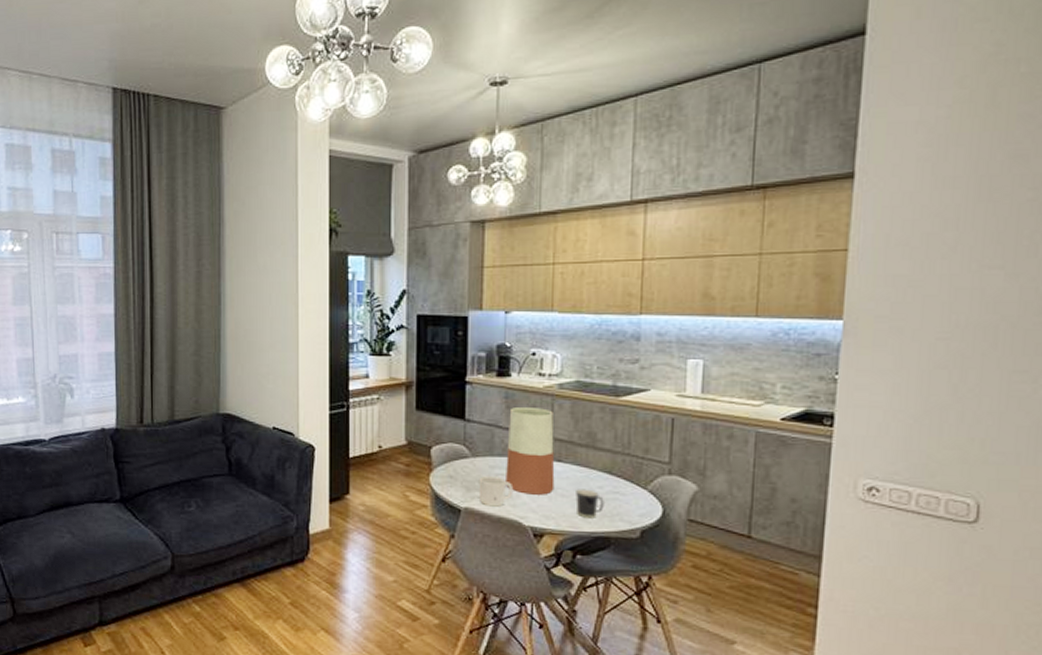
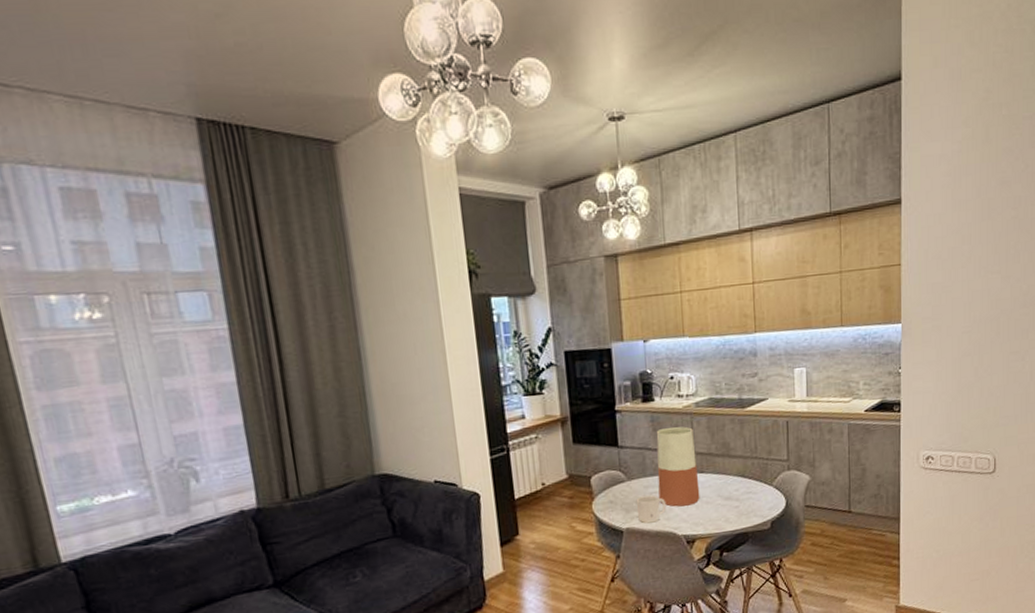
mug: present [575,489,604,518] -> none [718,493,741,519]

